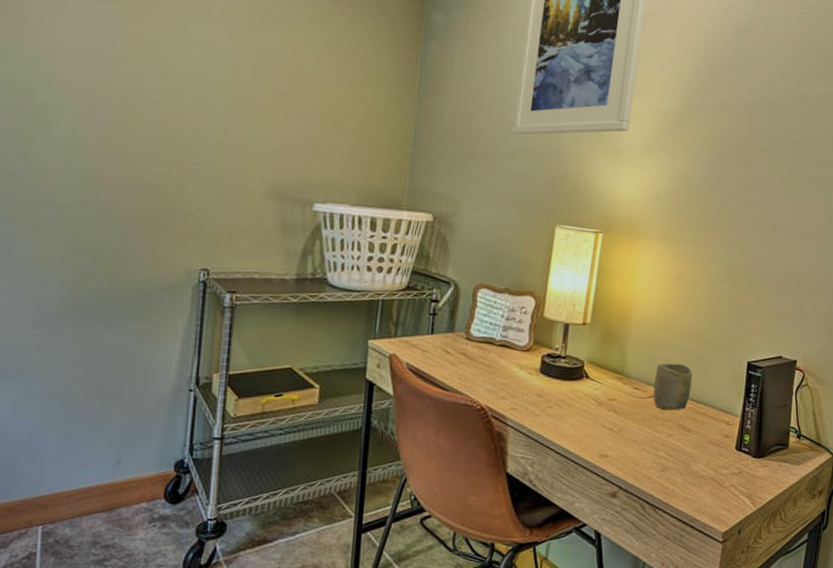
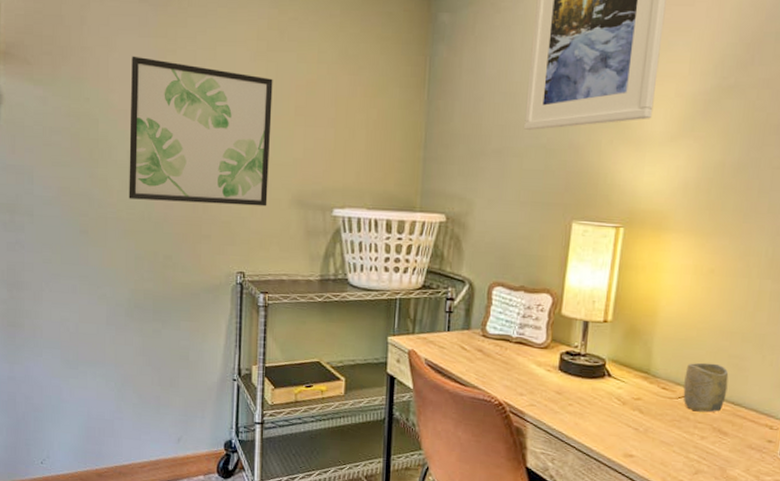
wall art: none [70,21,253,198] -> present [129,56,273,207]

